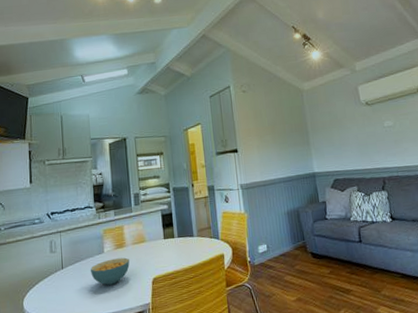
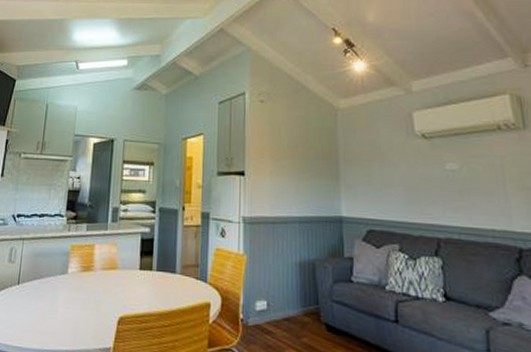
cereal bowl: present [91,257,130,285] -> none [49,282,95,315]

